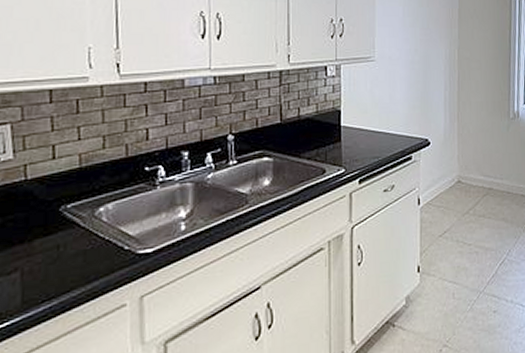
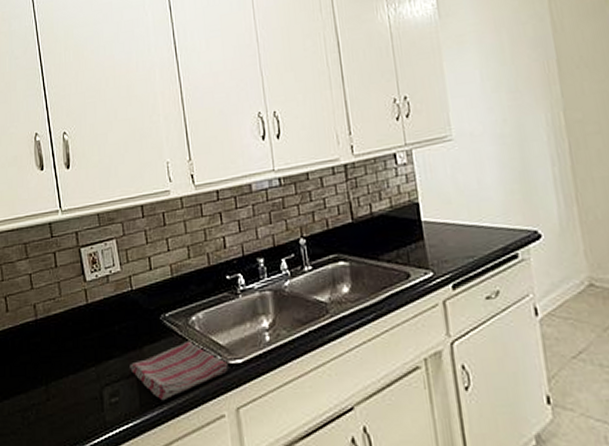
dish towel: none [13,232,136,296] -> present [130,340,228,401]

